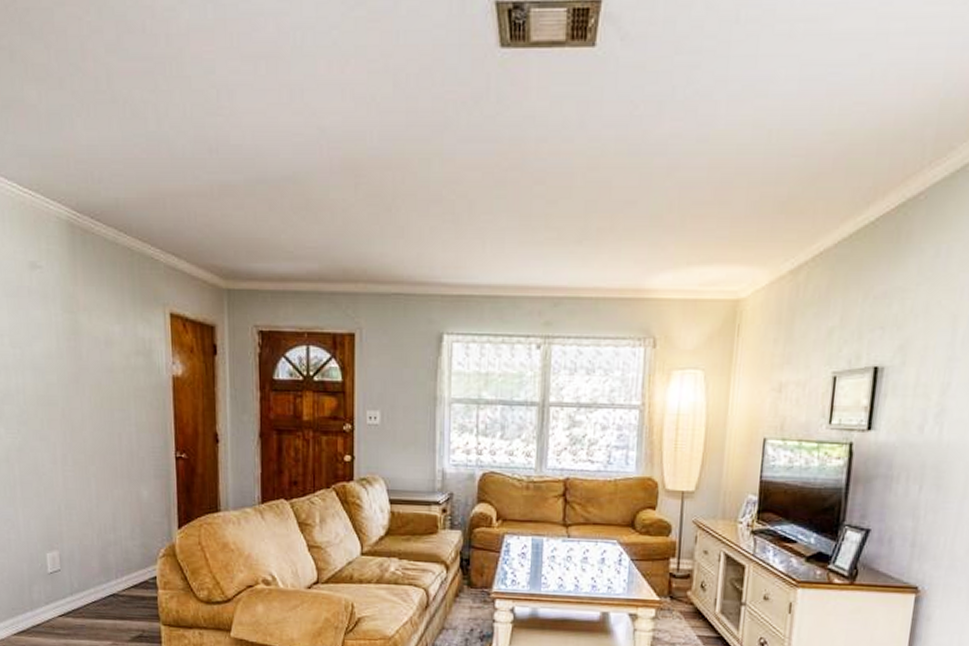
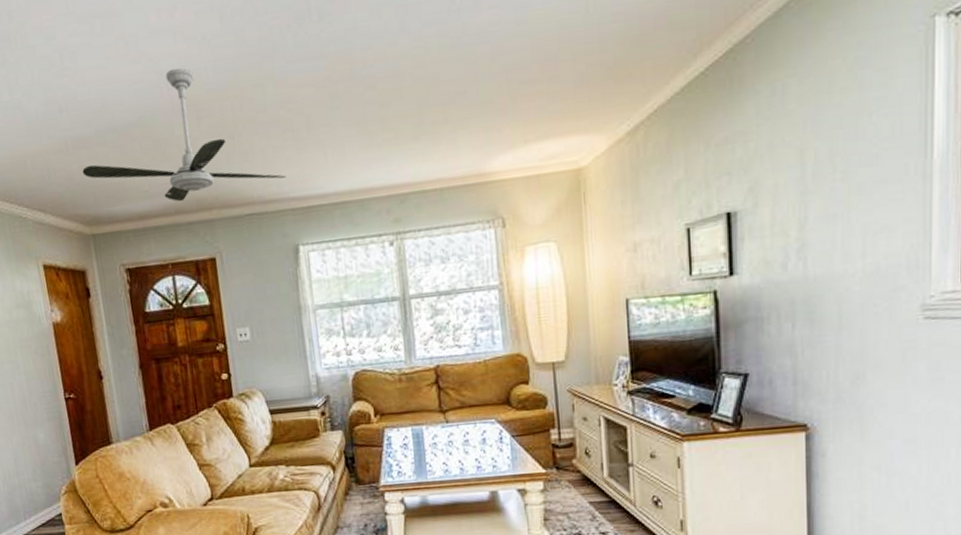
ceiling fan: none [225,127,440,268] -> present [82,68,286,201]

